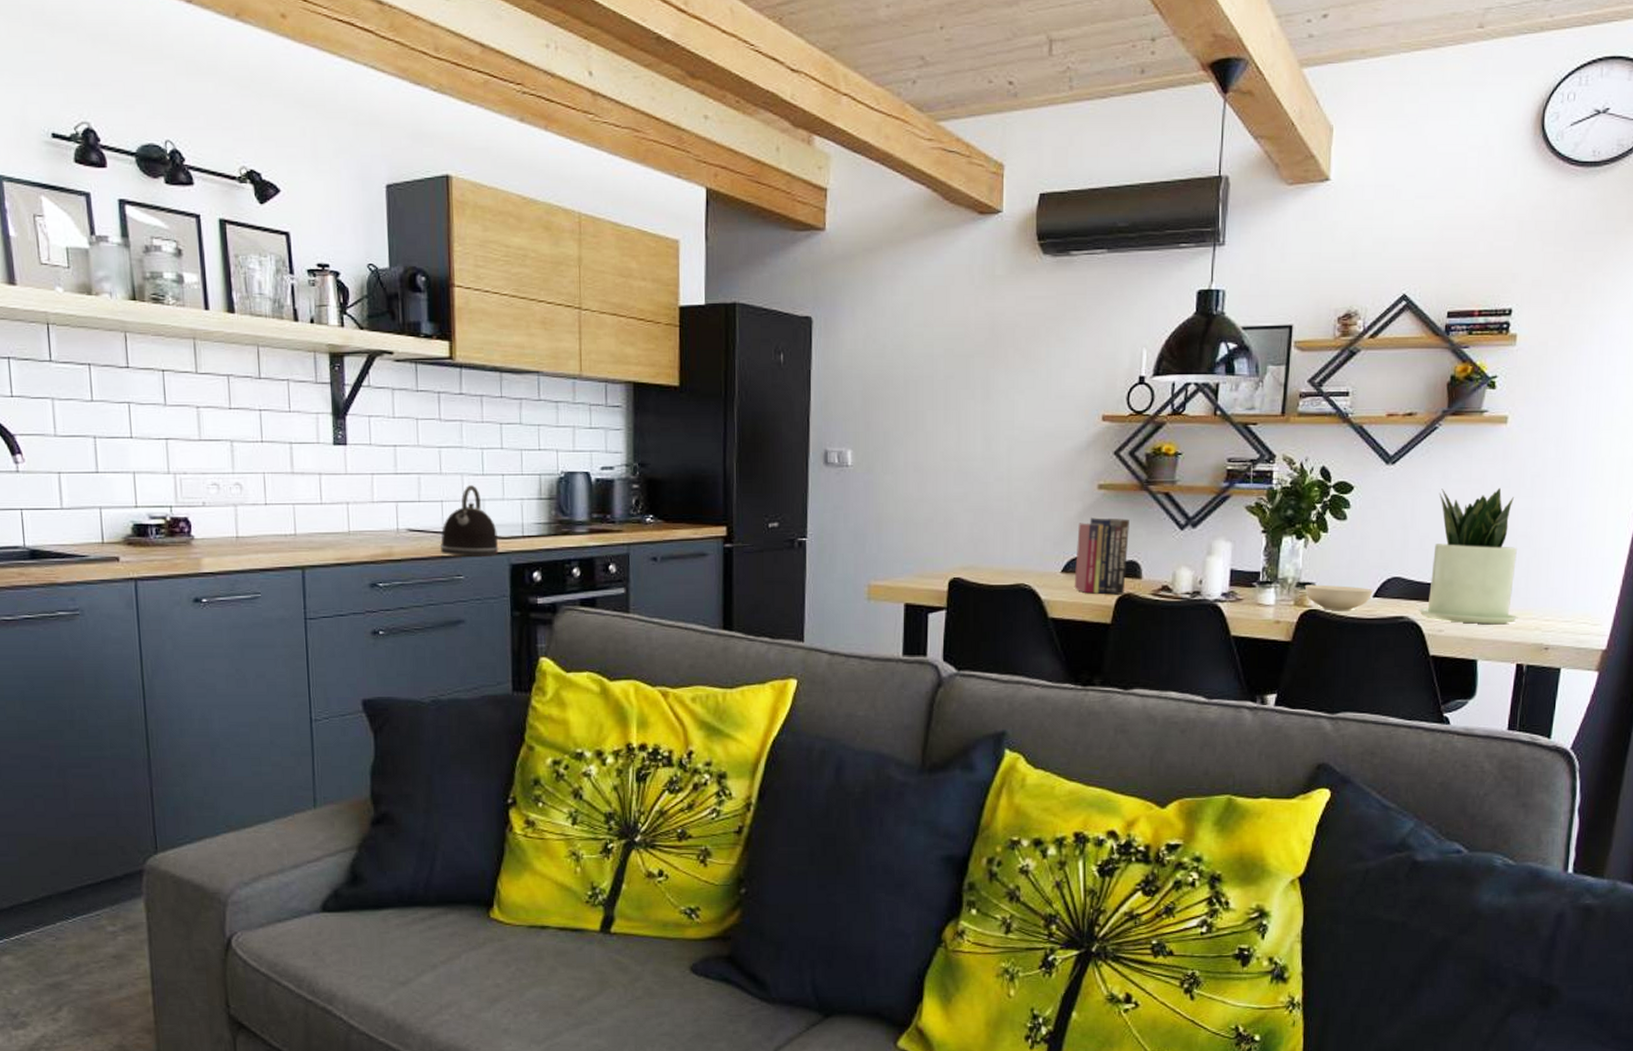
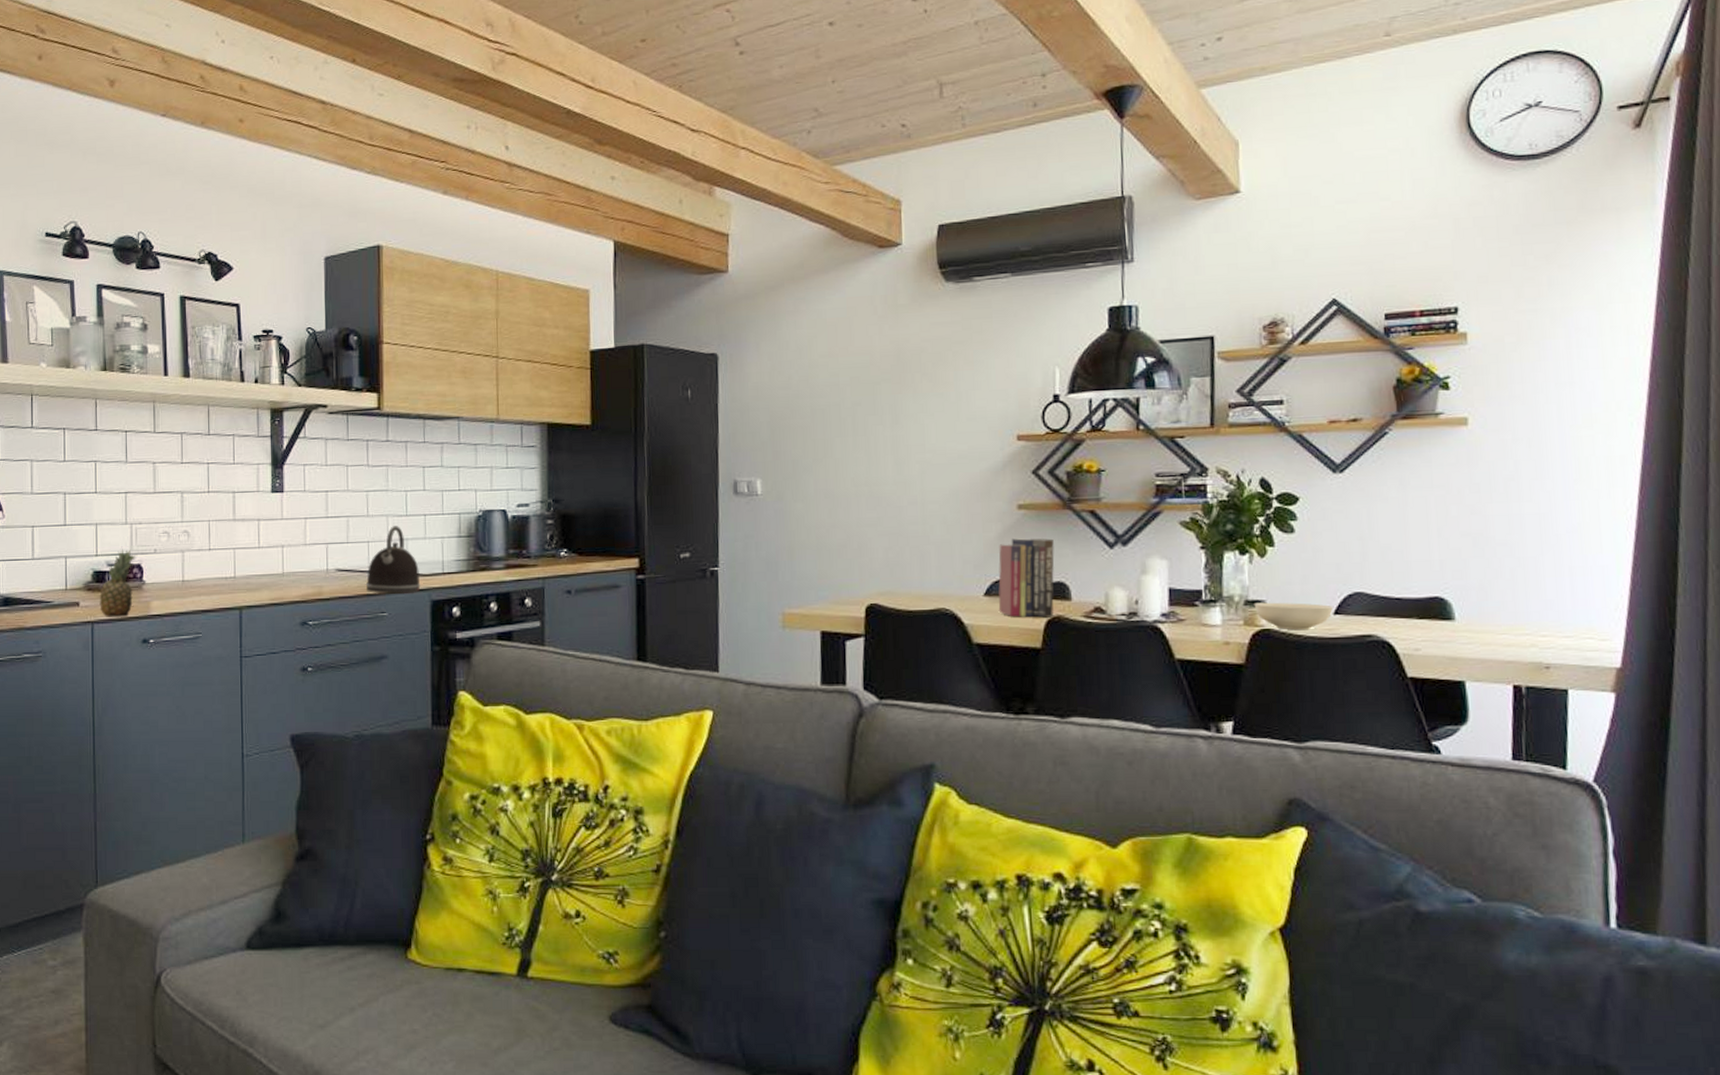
fruit: none [142,500,184,575] -> present [99,548,138,618]
planter: present [1418,488,1518,625] -> none [1388,494,1508,642]

